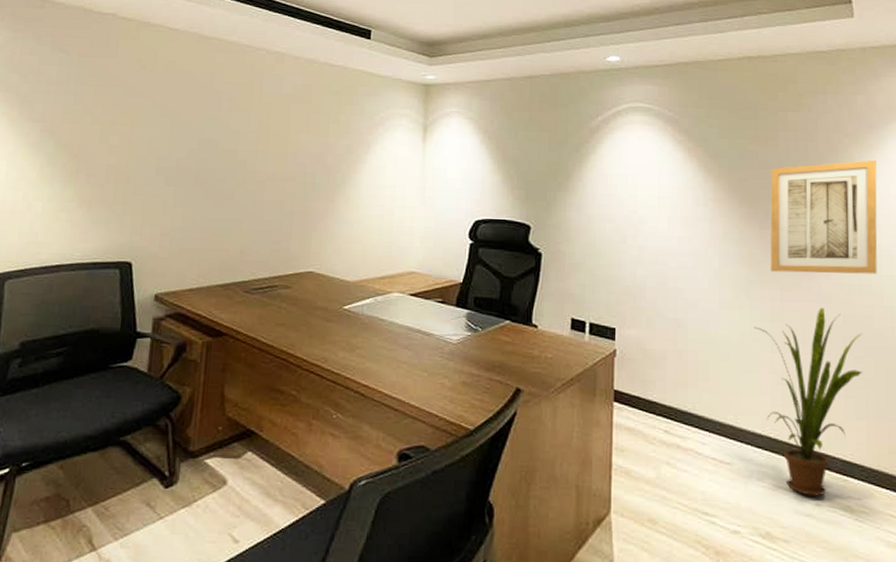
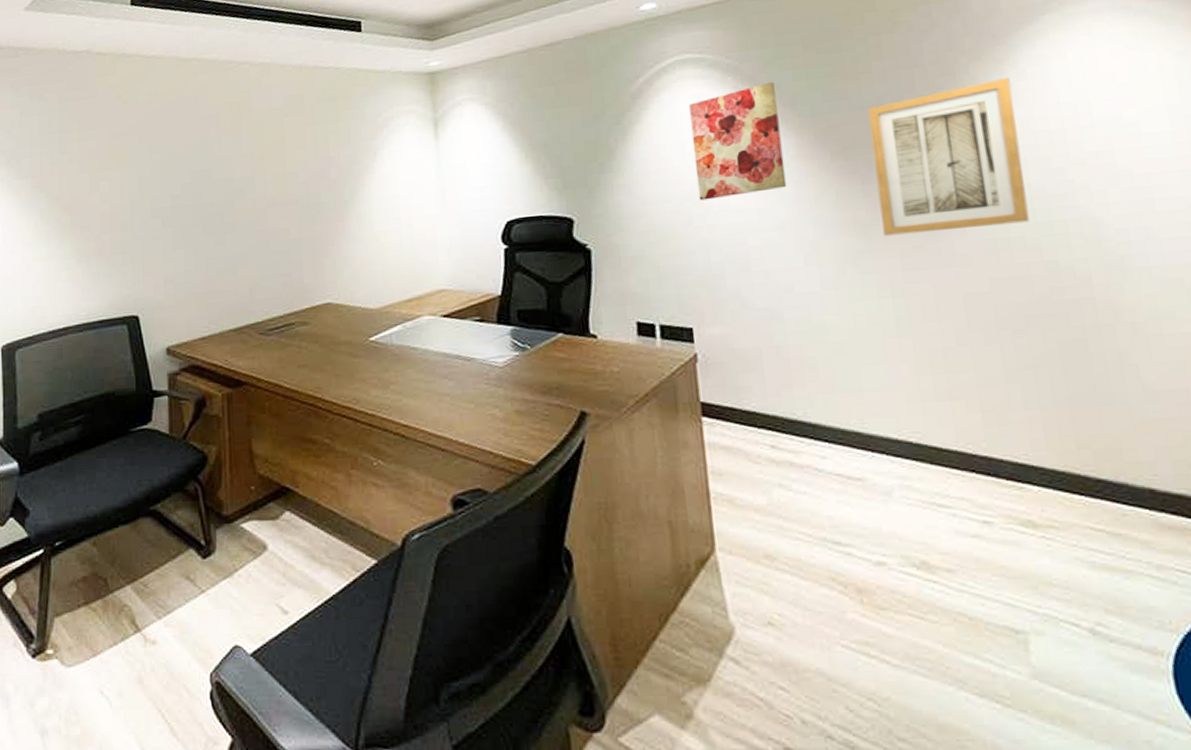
wall art: none [633,135,704,225] -> present [689,81,787,201]
house plant: present [754,307,862,496] -> none [870,272,1026,512]

